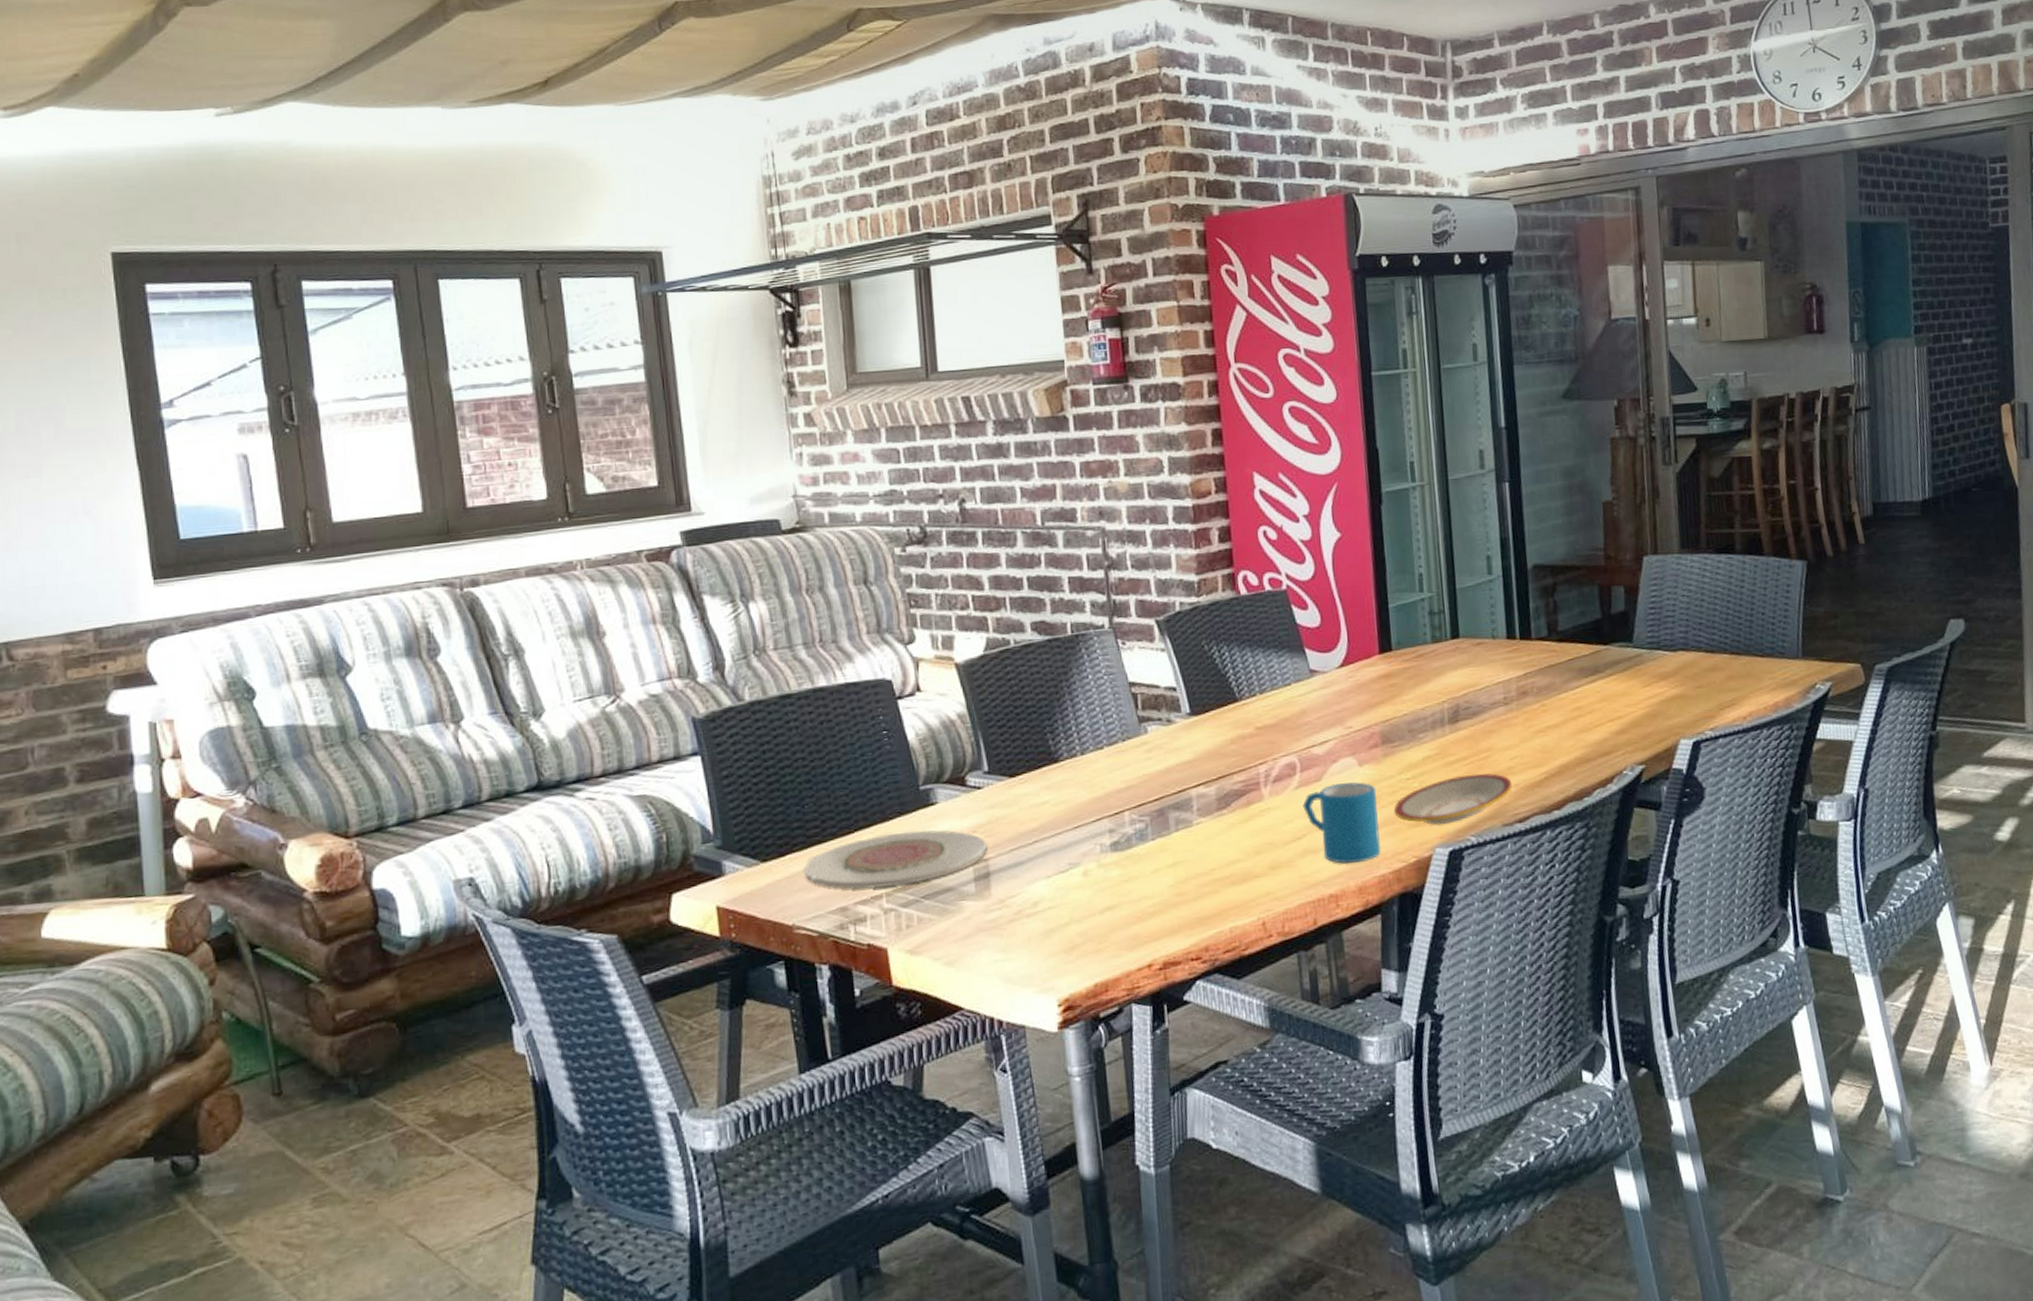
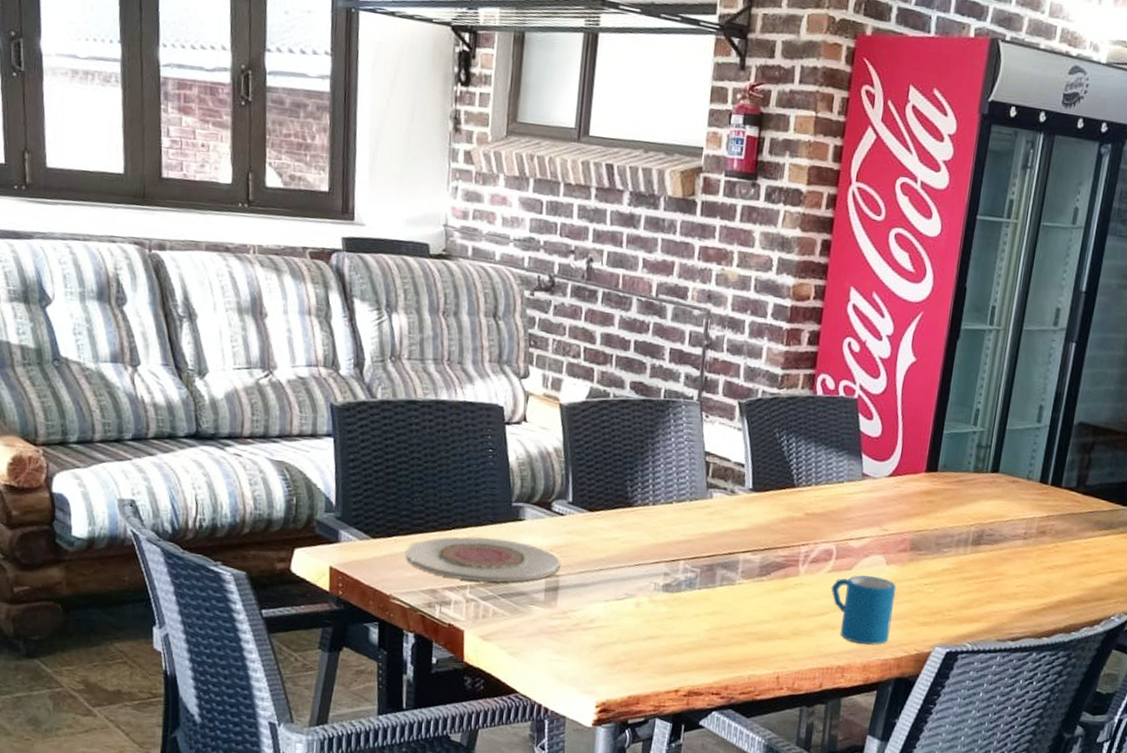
plate: present [1394,773,1513,825] -> none [907,591,1014,629]

